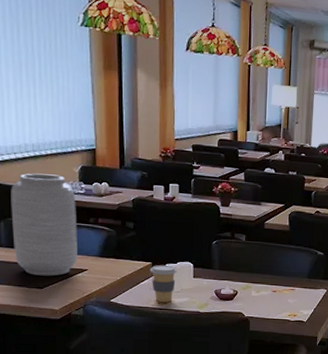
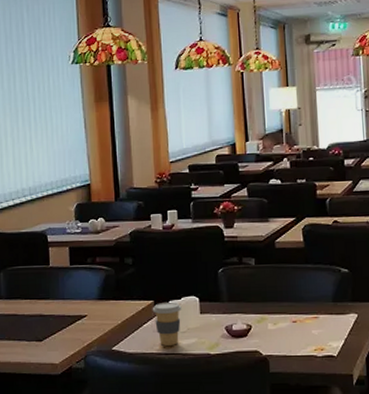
vase: present [11,173,77,276] -> none [9,216,76,327]

